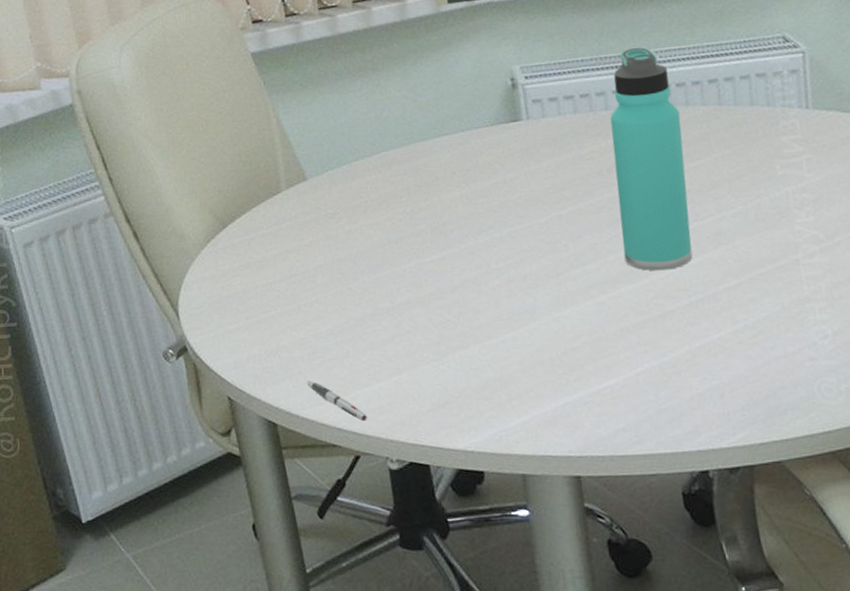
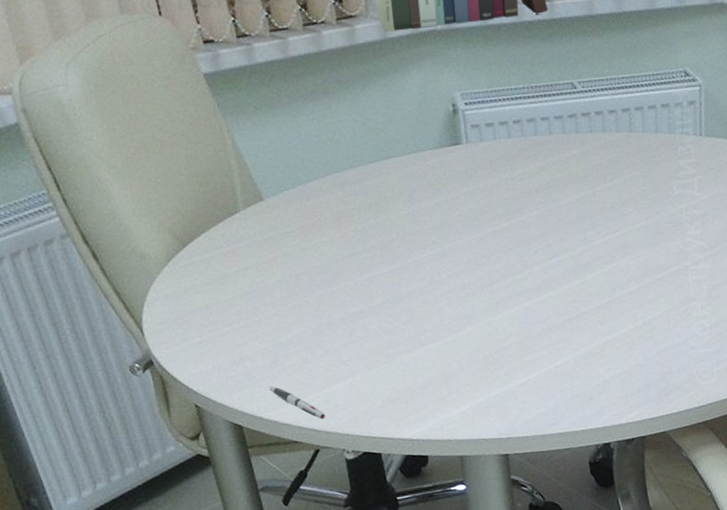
thermos bottle: present [610,47,693,271] -> none [539,78,604,279]

